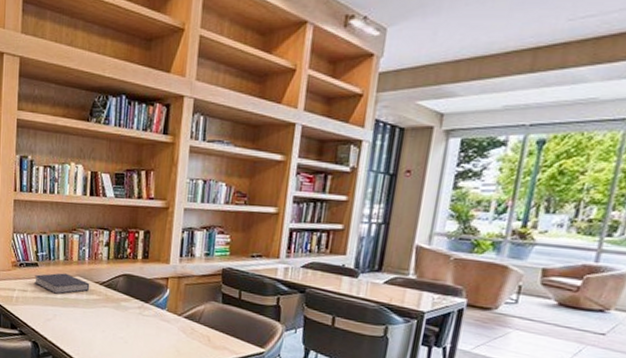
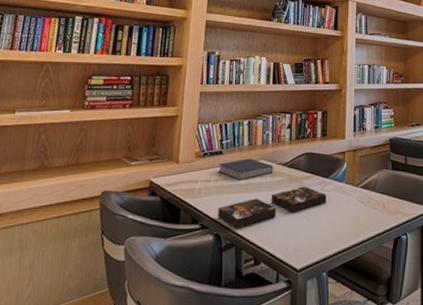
board game: none [35,308,146,340] -> present [217,186,327,229]

